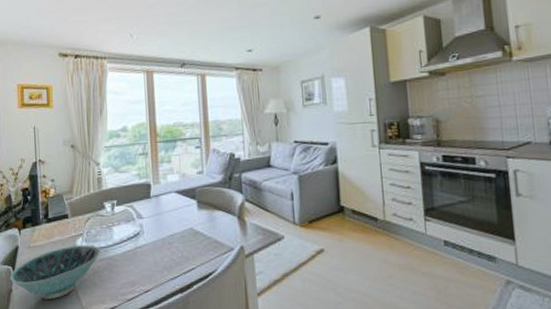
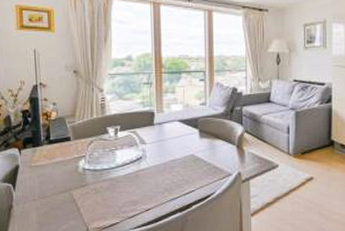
bowl: present [9,245,101,299] -> none [10,166,104,215]

